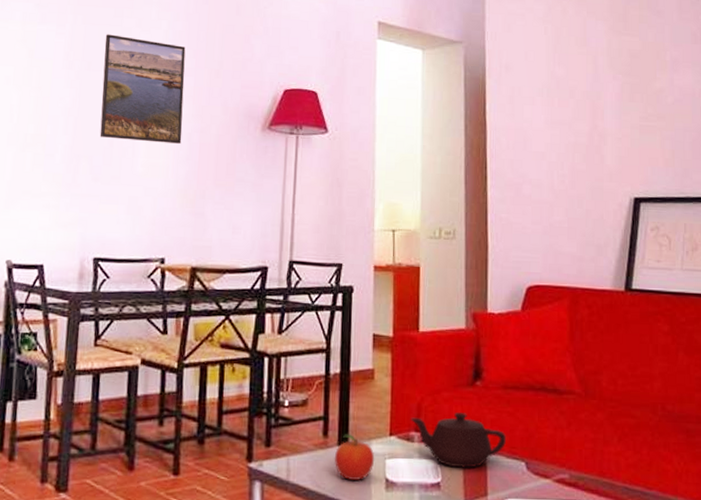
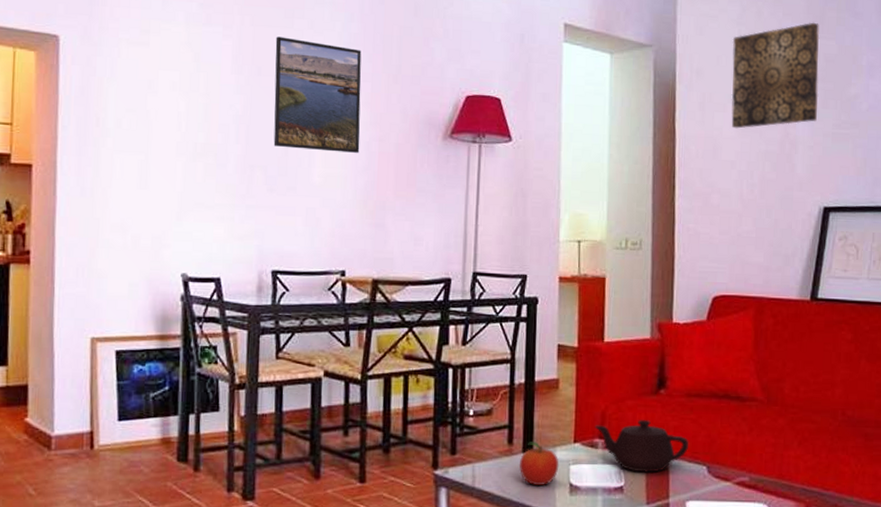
wall art: none [539,20,625,121] -> present [731,22,820,129]

